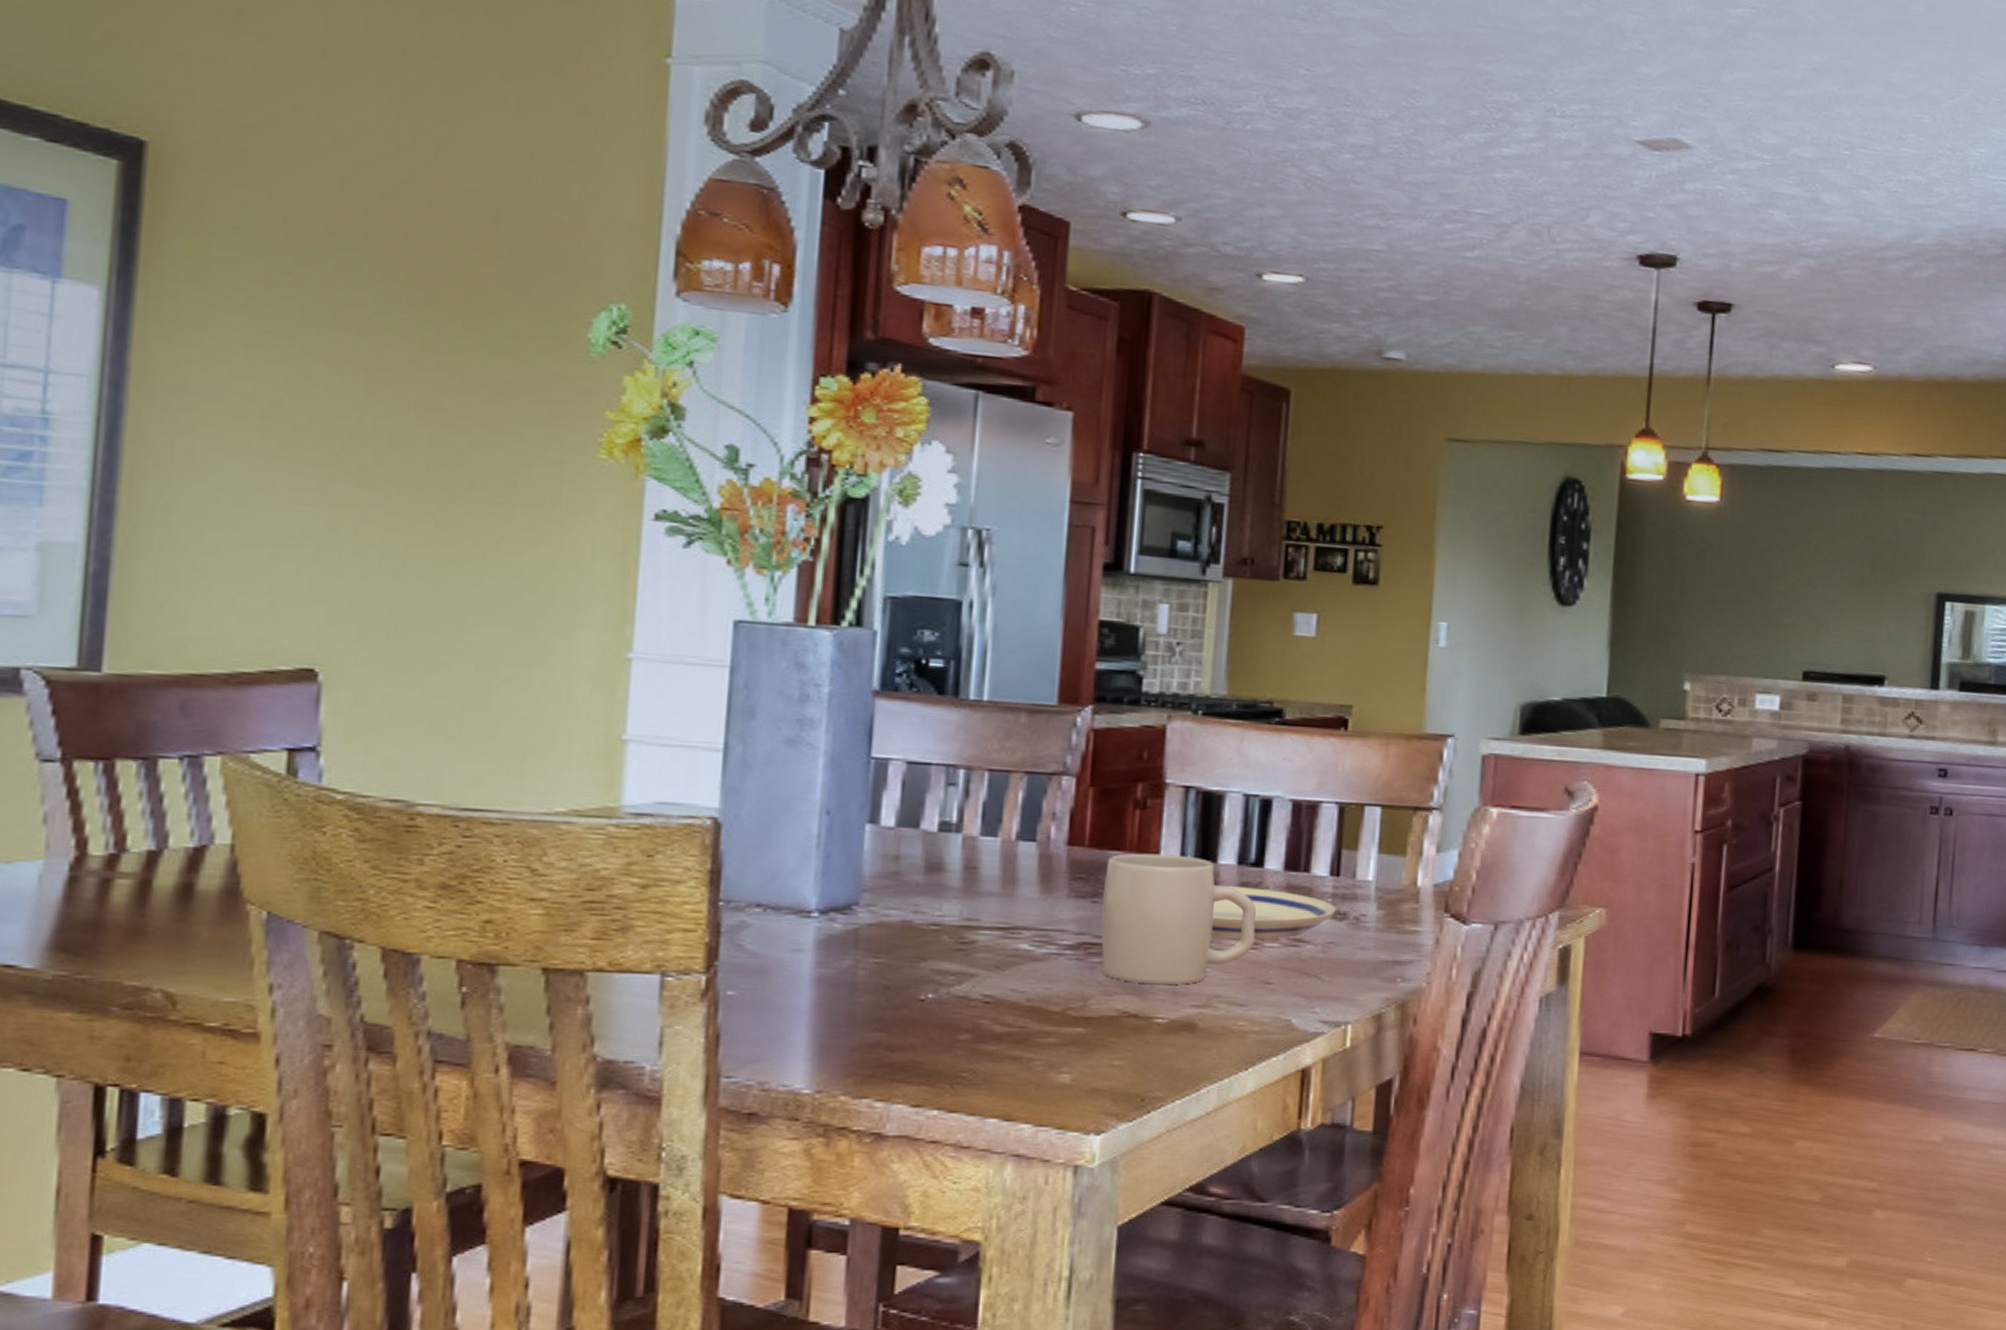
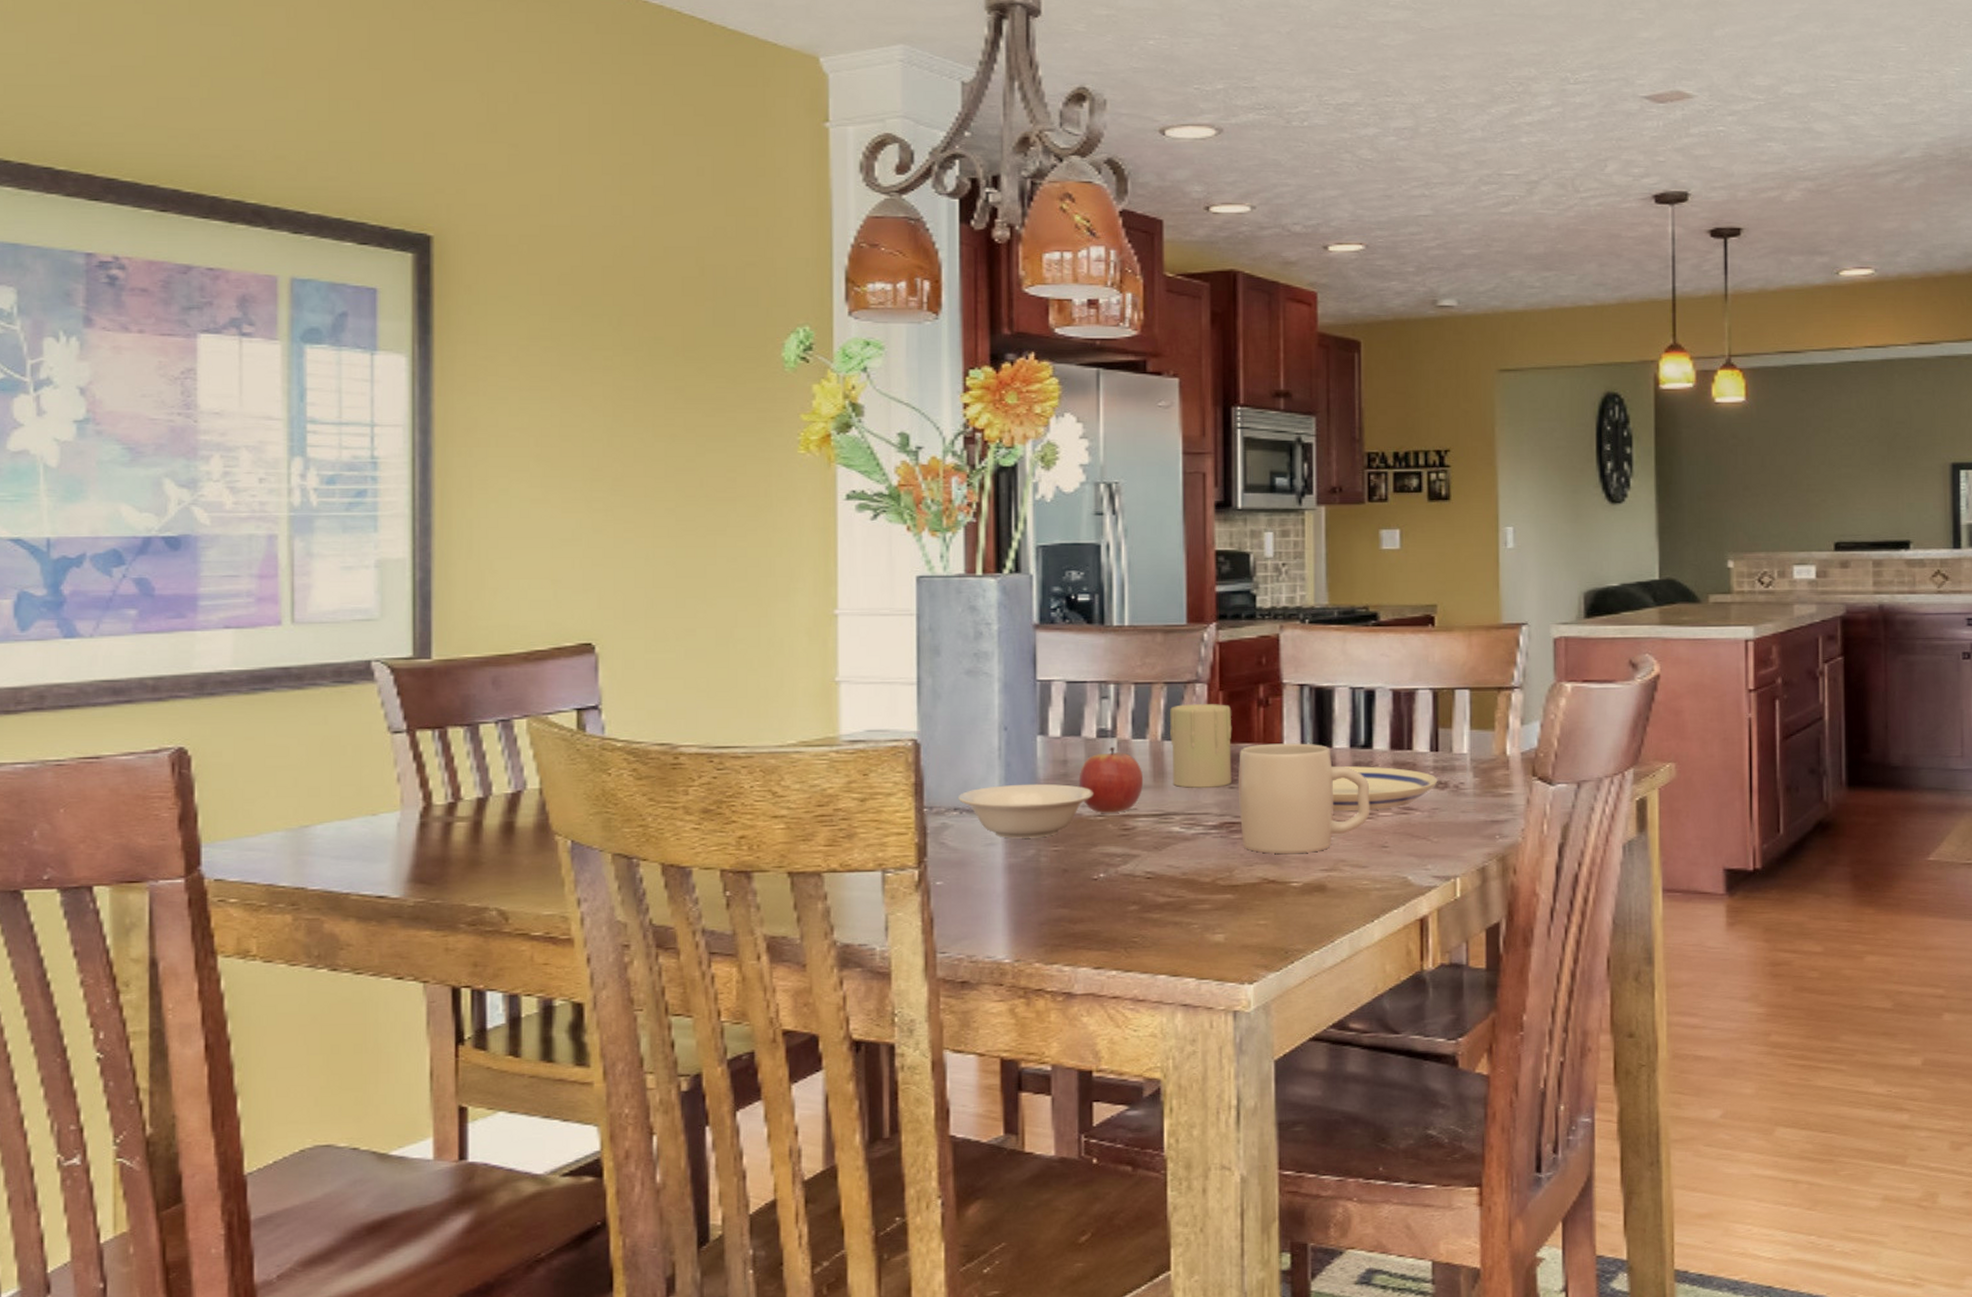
bowl: none [763,880,929,947] -> present [958,783,1093,839]
apple: none [911,843,991,923] -> present [1079,746,1144,813]
candle: none [1025,799,1102,901] -> present [1170,703,1232,788]

